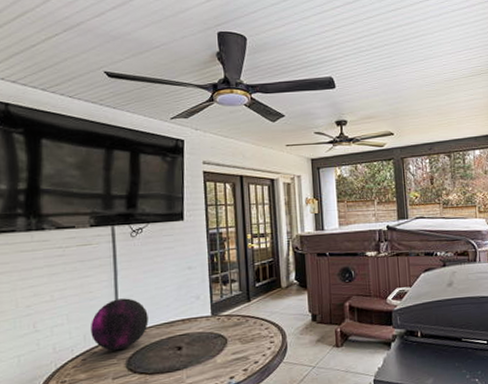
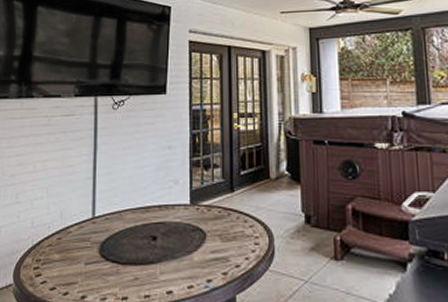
decorative orb: present [91,298,149,351] -> none [68,176,124,233]

